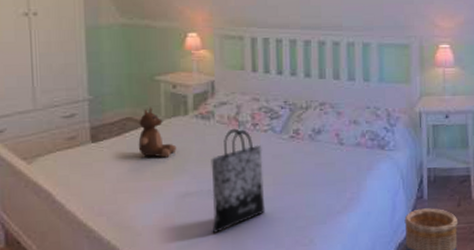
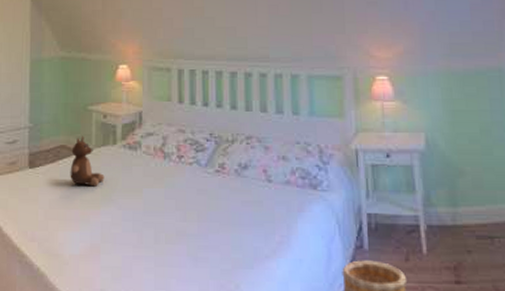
tote bag: present [211,128,266,234] -> none [136,160,189,270]

